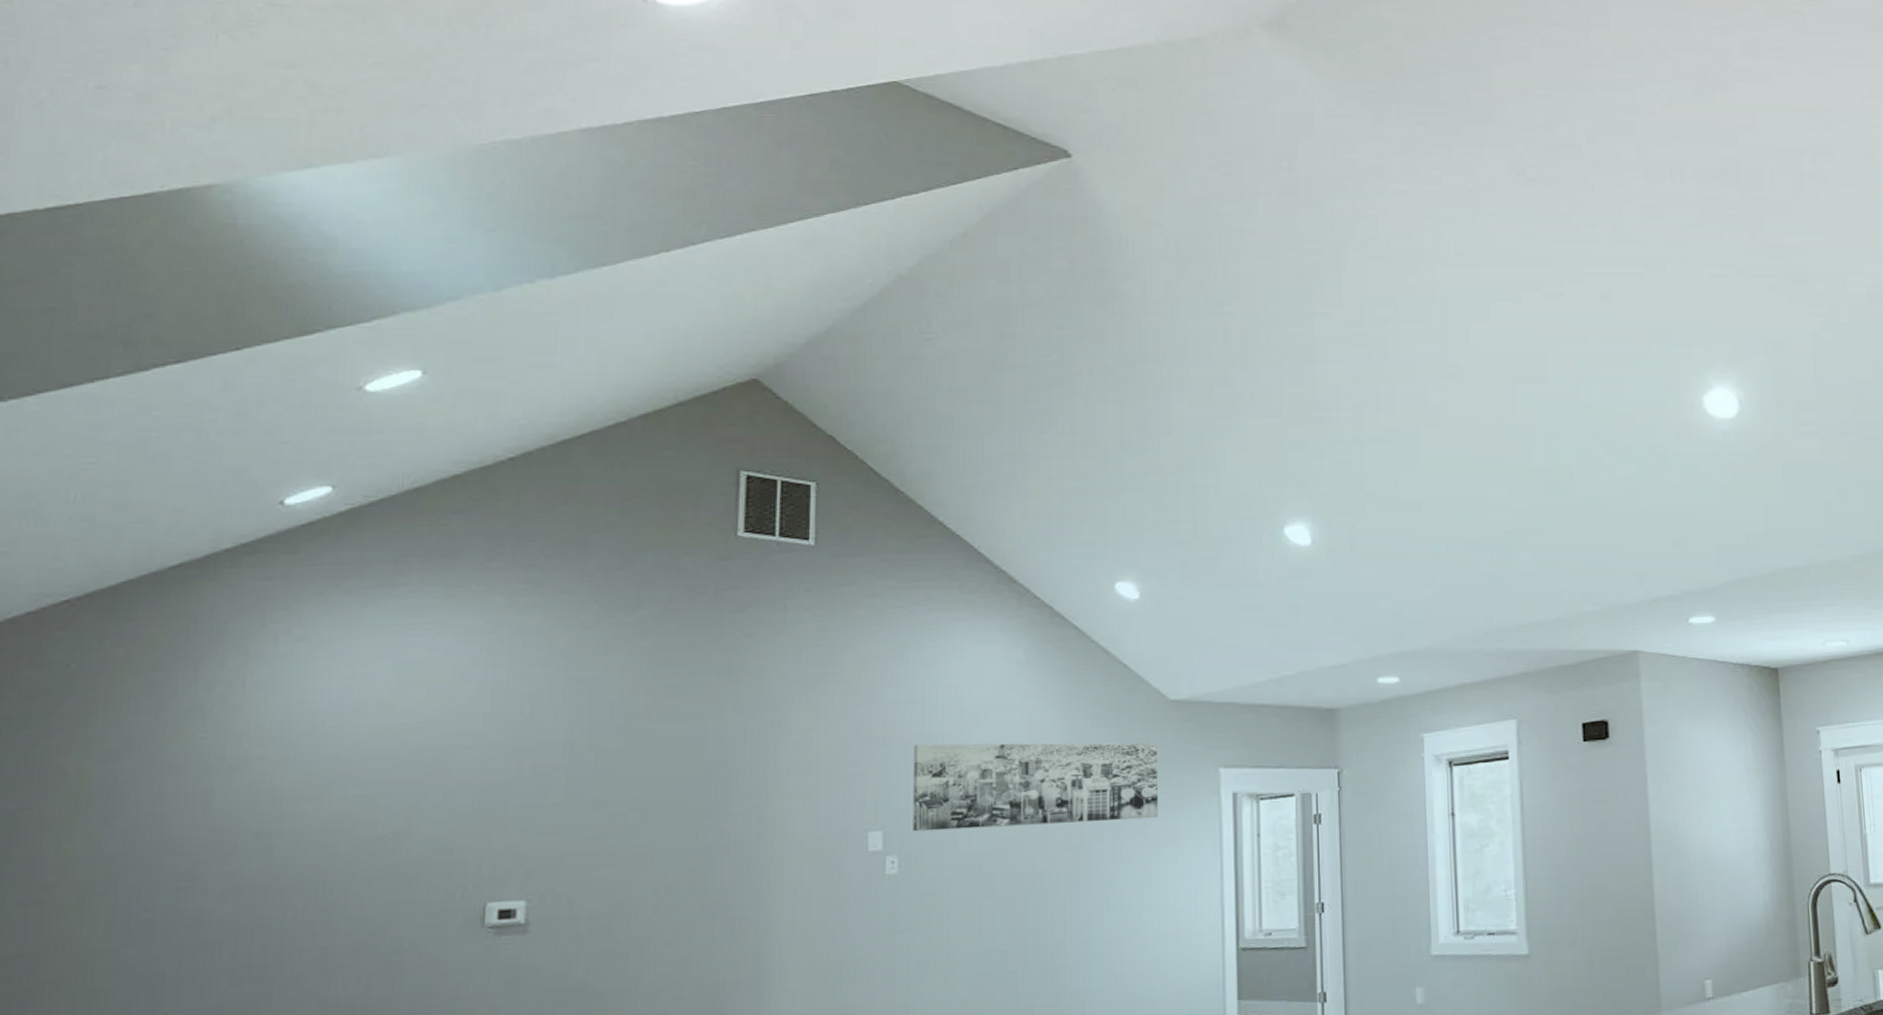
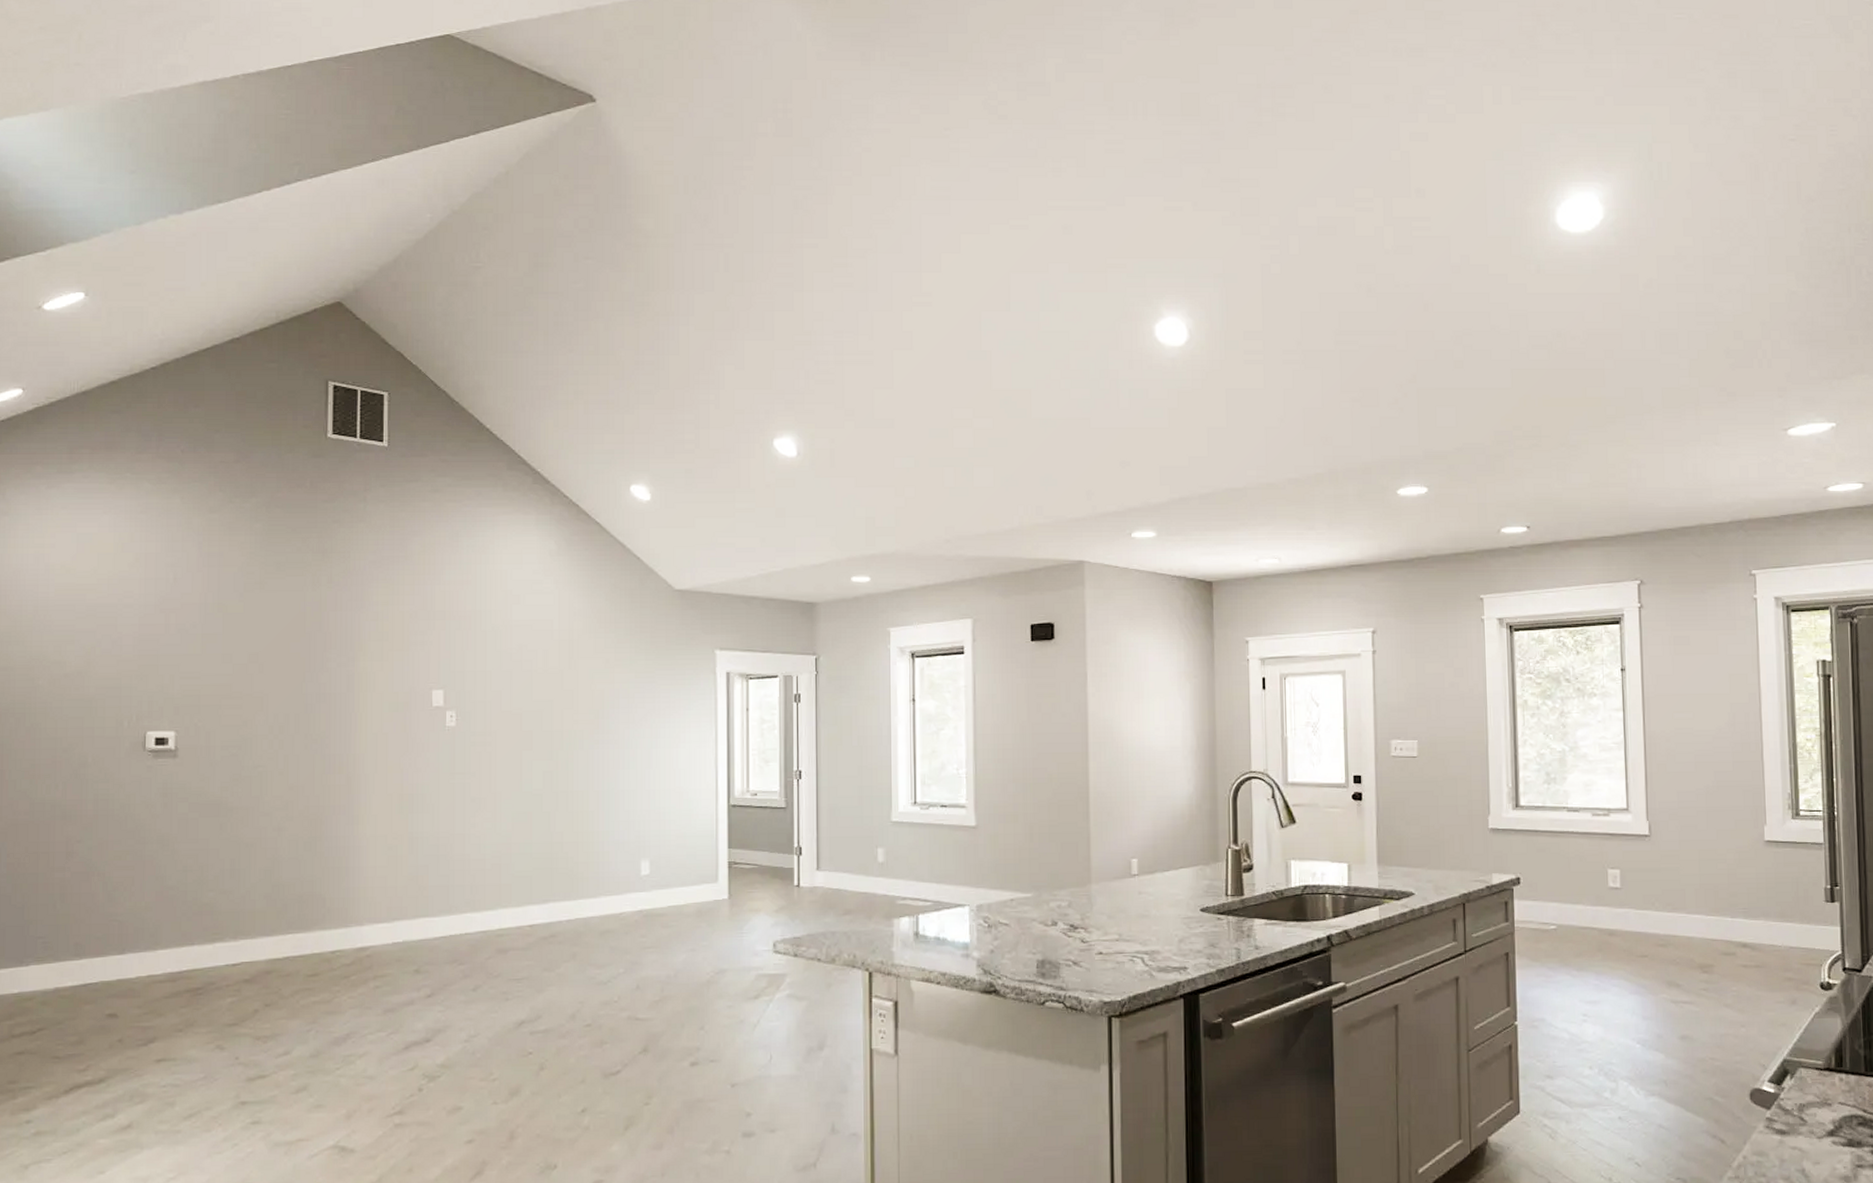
wall art: present [913,742,1158,832] -> none [467,619,664,692]

